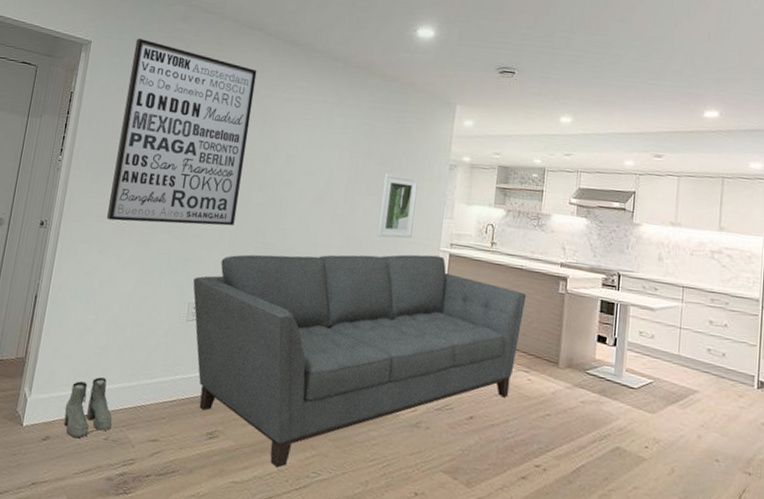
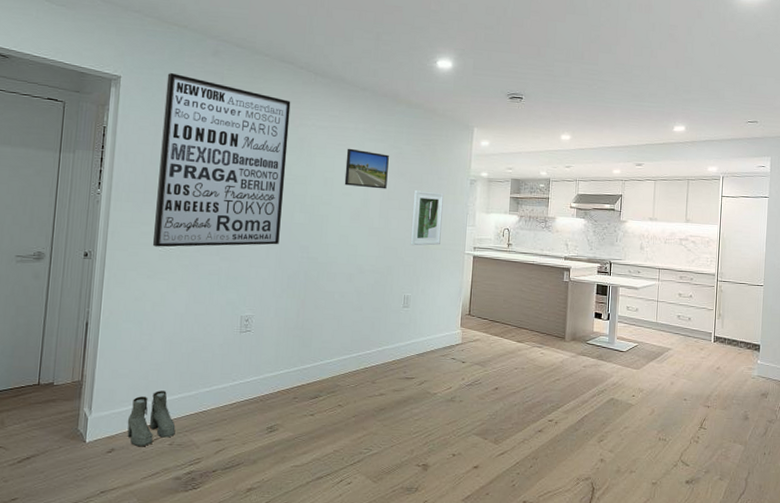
sofa: present [193,254,527,468] -> none [244,258,538,449]
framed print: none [308,123,359,171] -> present [344,148,389,189]

